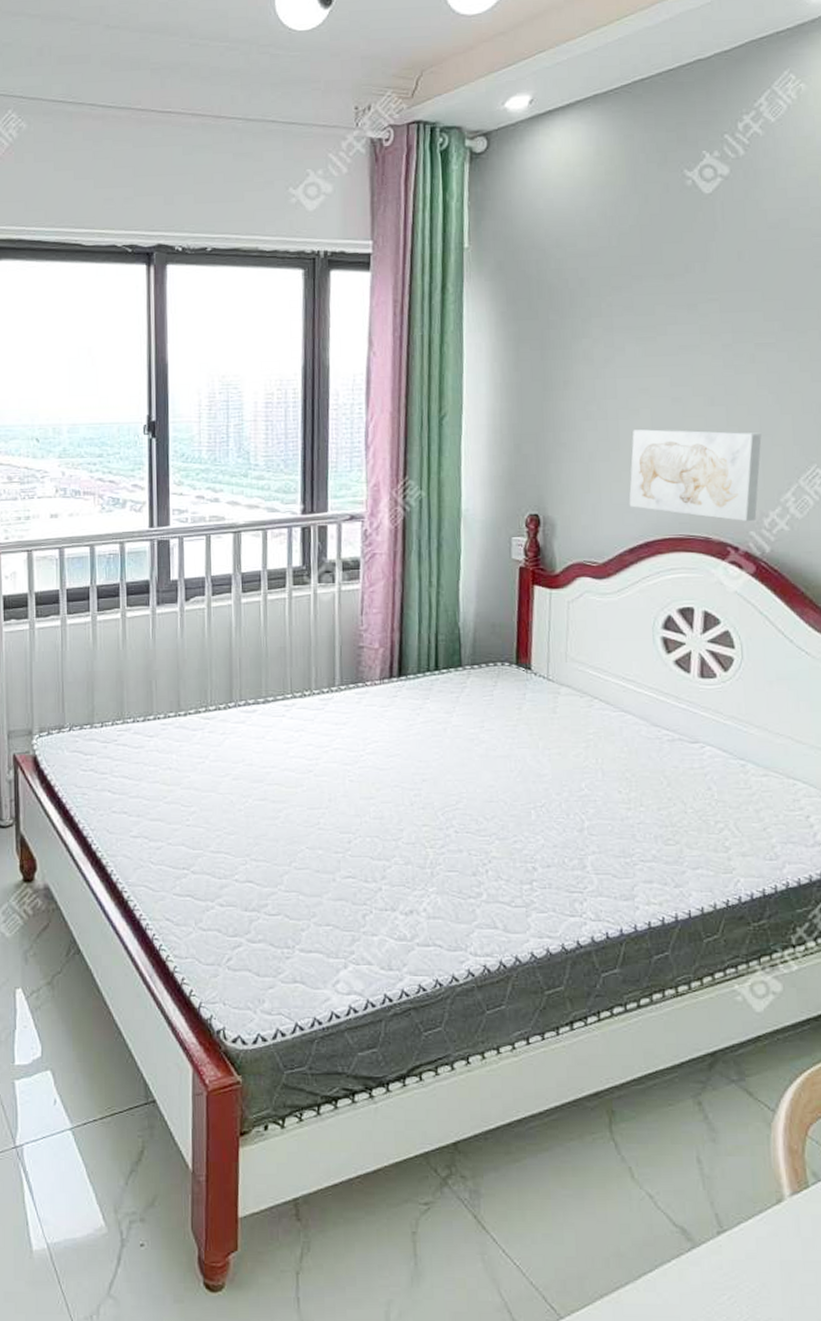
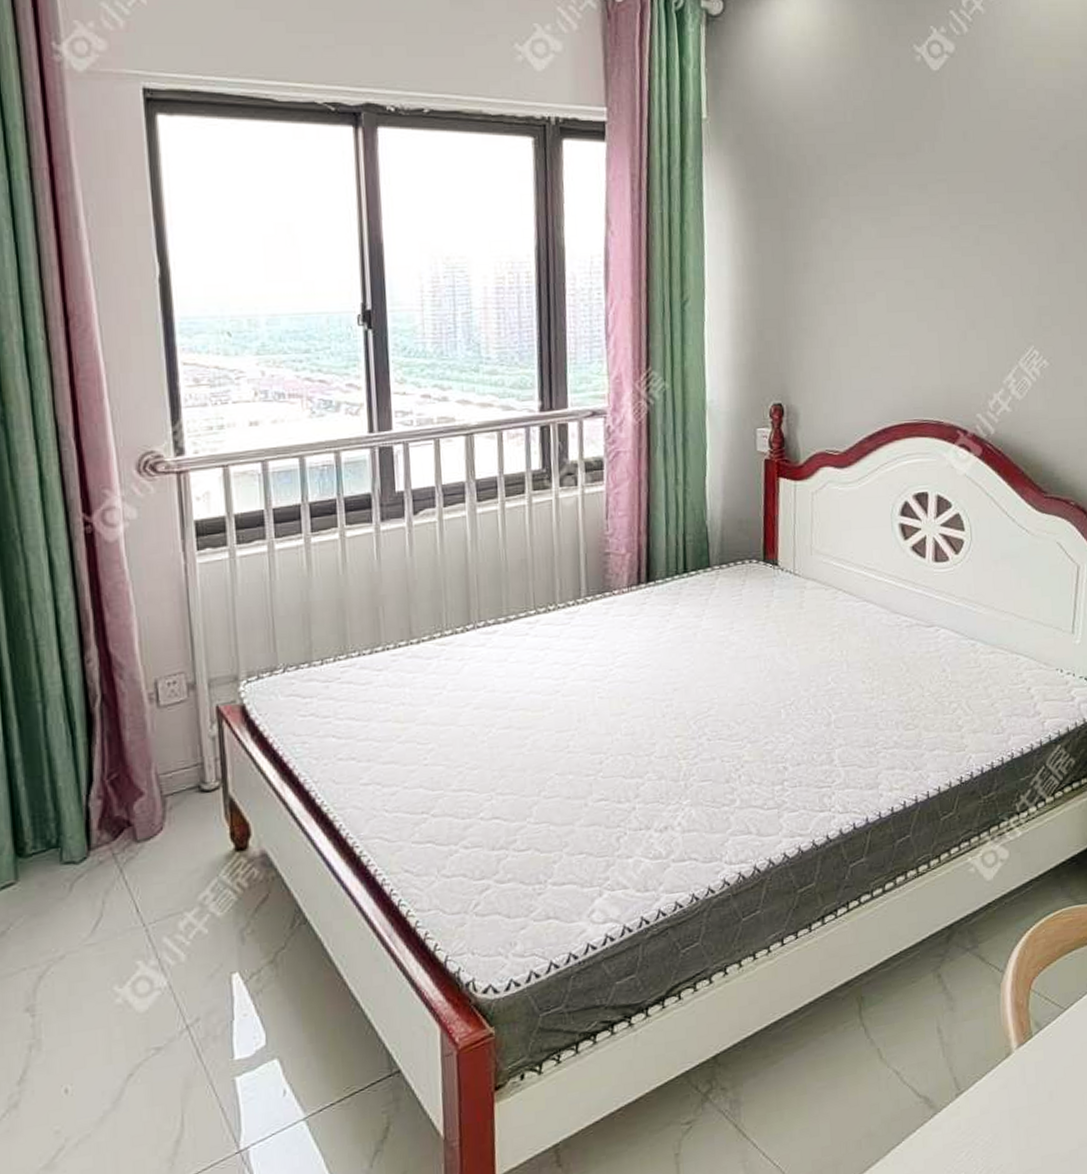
wall art: present [629,429,762,521] -> none [867,313,986,404]

